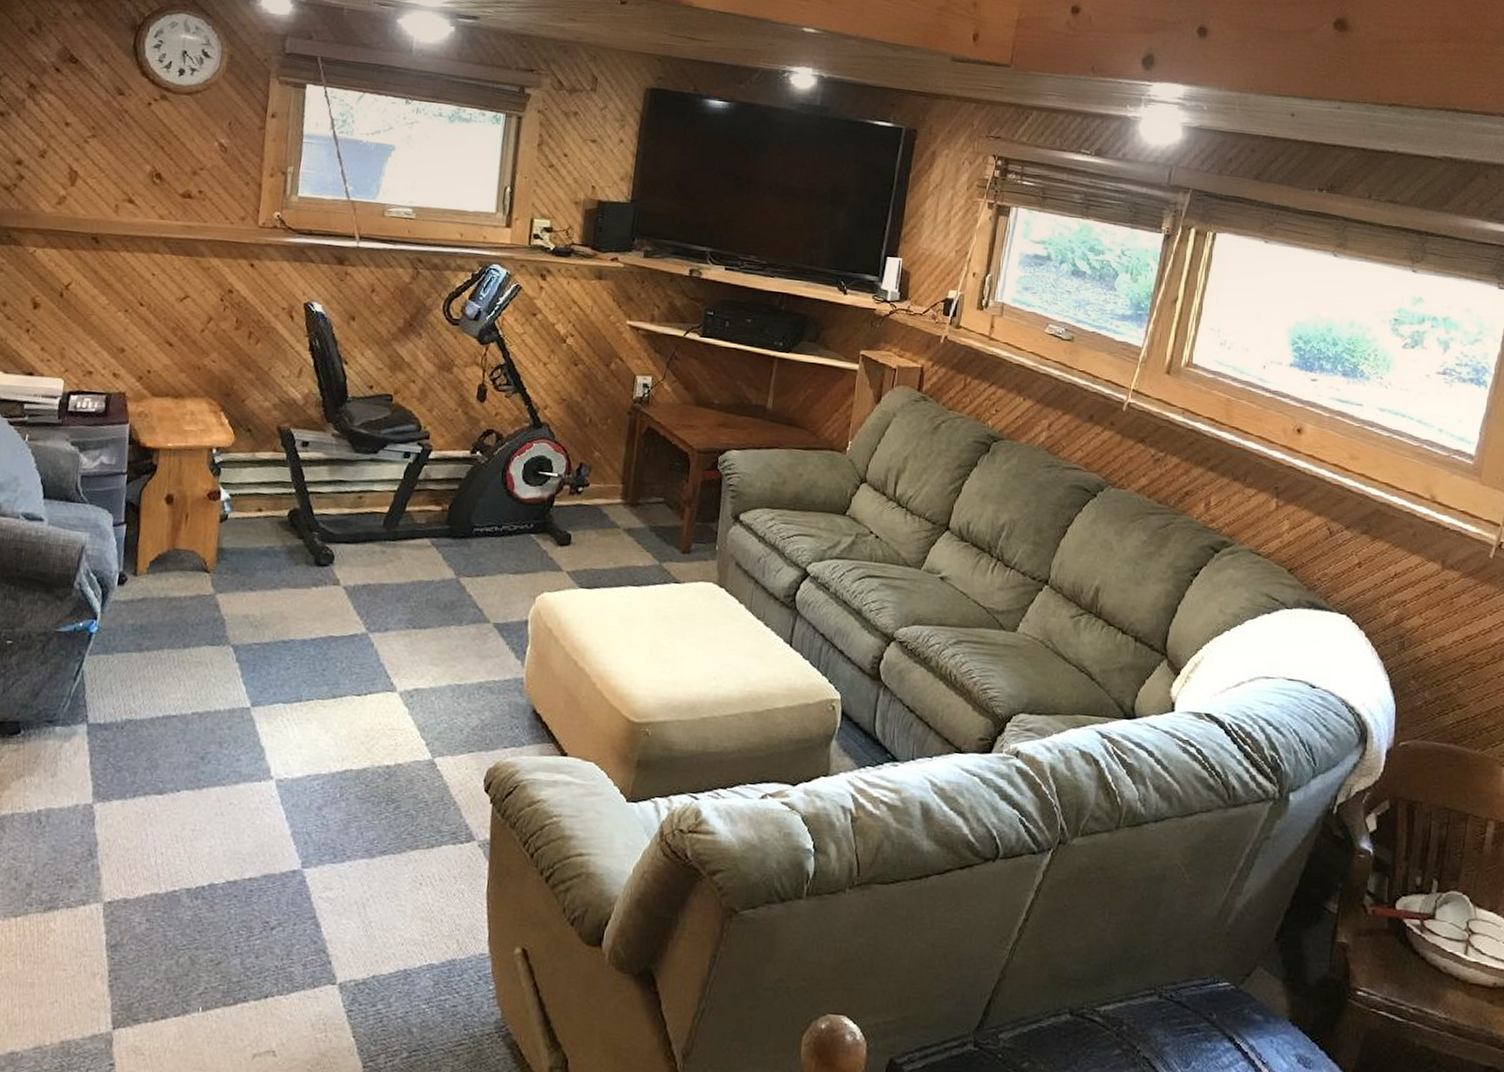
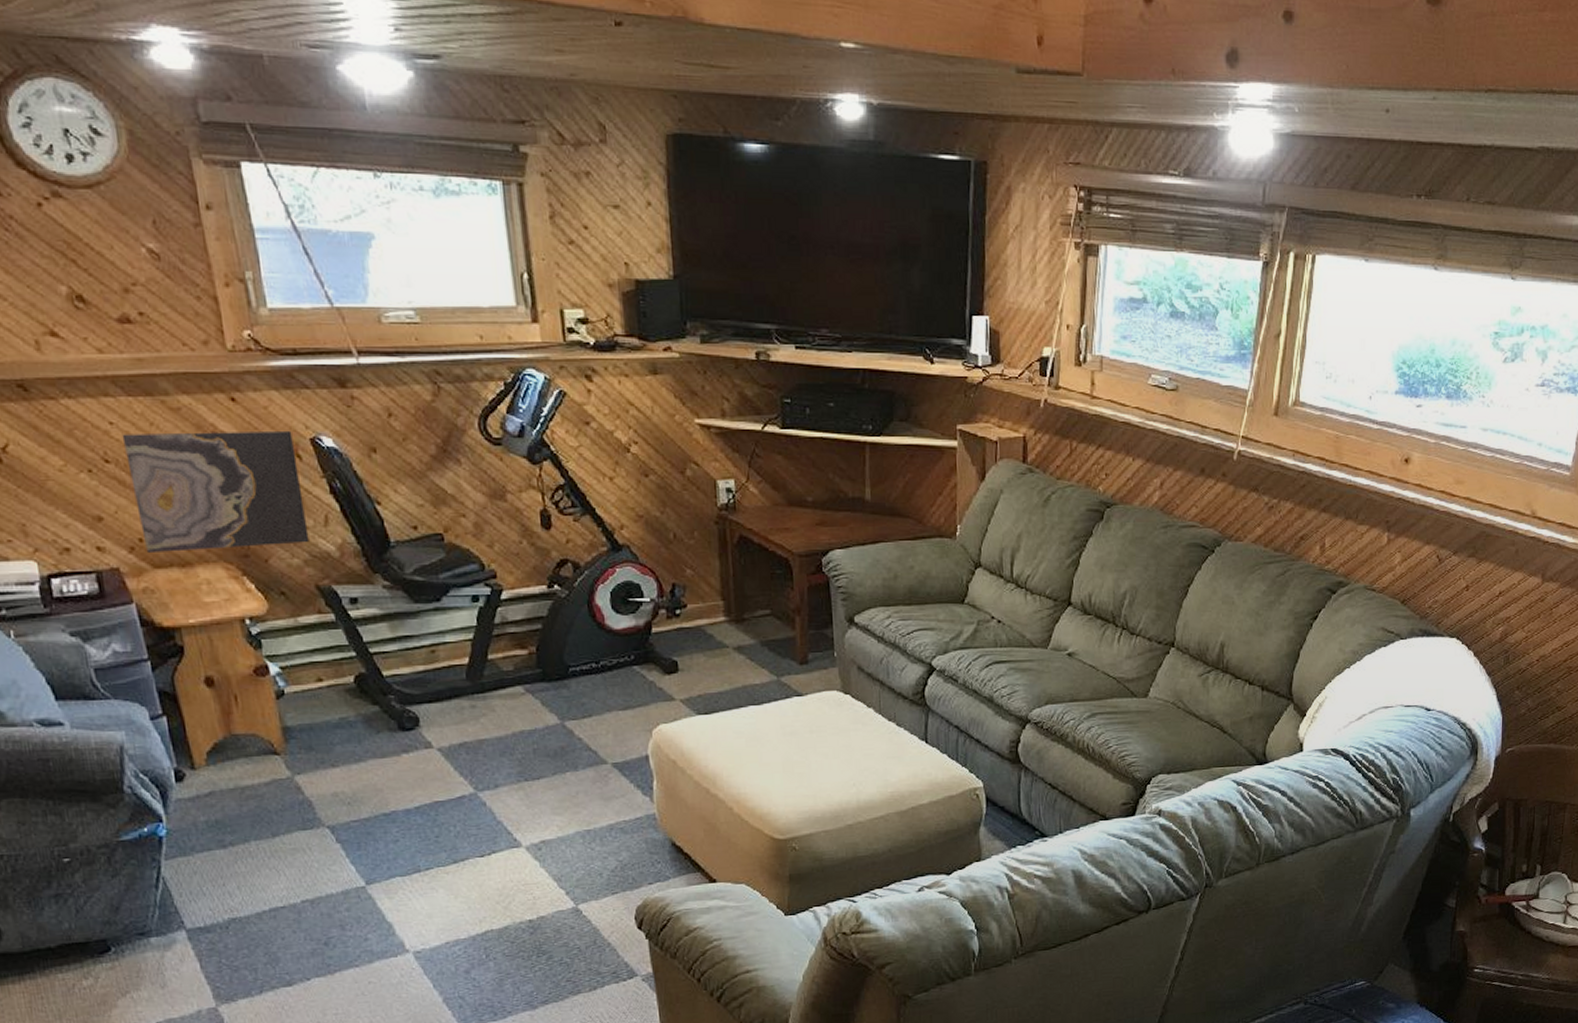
wall art: none [150,284,291,390] -> present [121,430,310,554]

